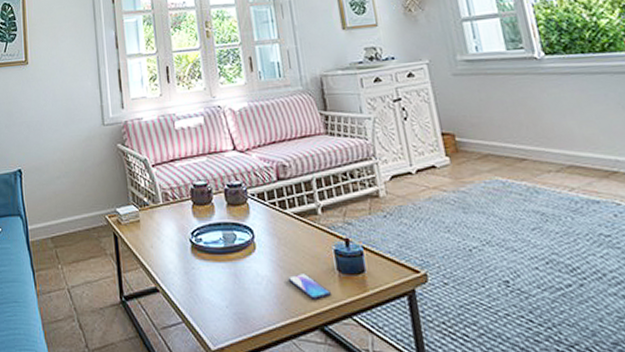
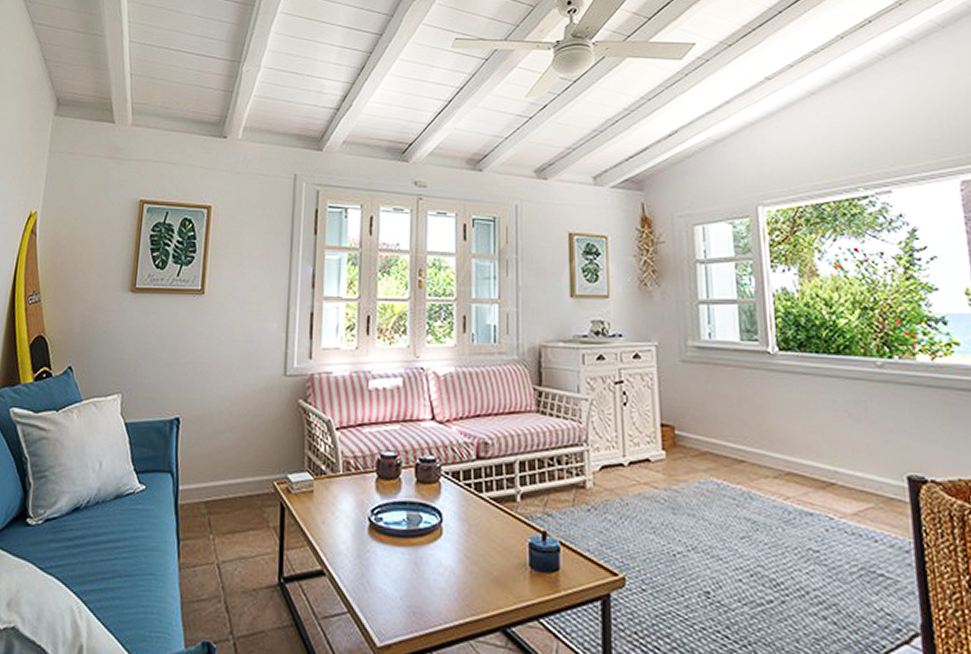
smartphone: present [287,274,331,299] -> none [473,566,519,597]

